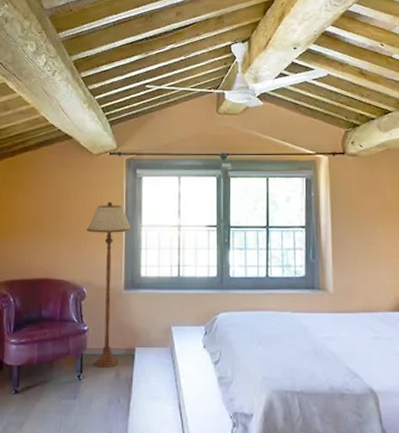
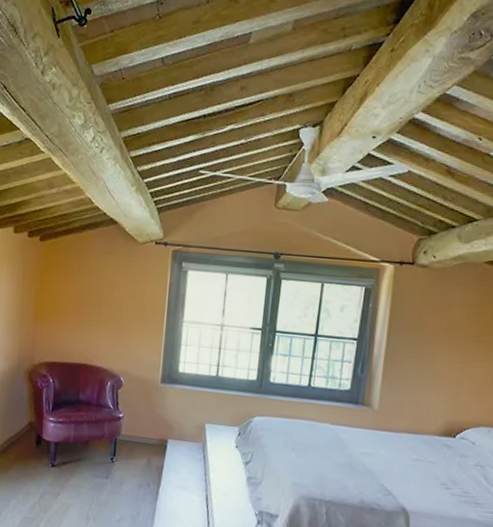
floor lamp: present [87,201,132,368] -> none [127,293,173,455]

